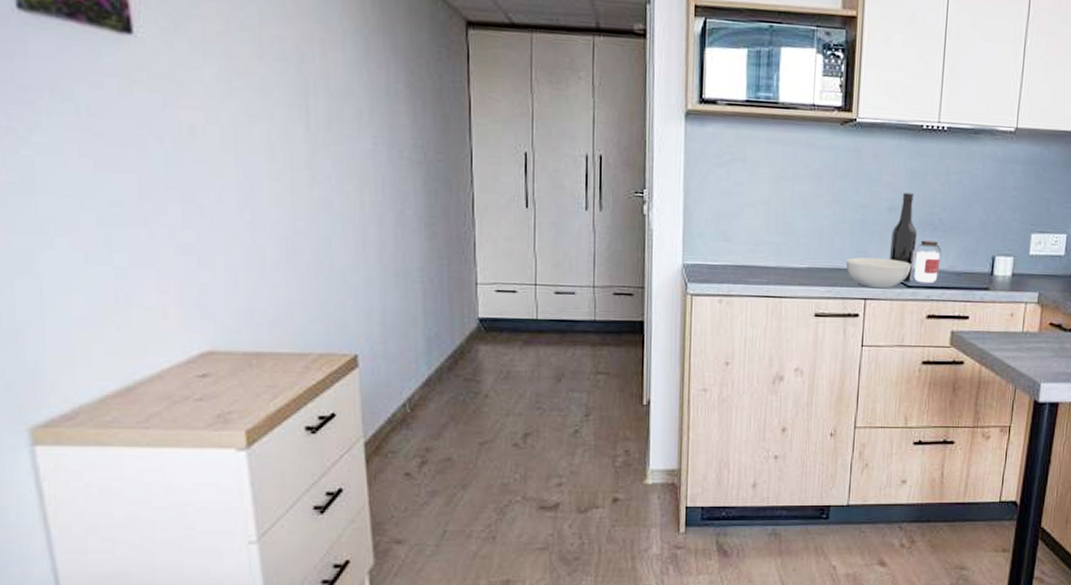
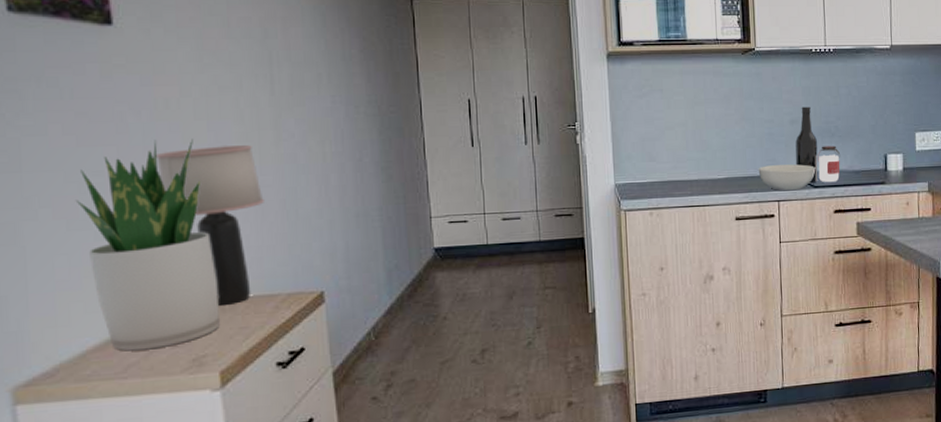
planter: none [93,170,248,401] -> present [75,138,221,352]
table lamp: none [180,183,296,360] -> present [156,145,264,305]

